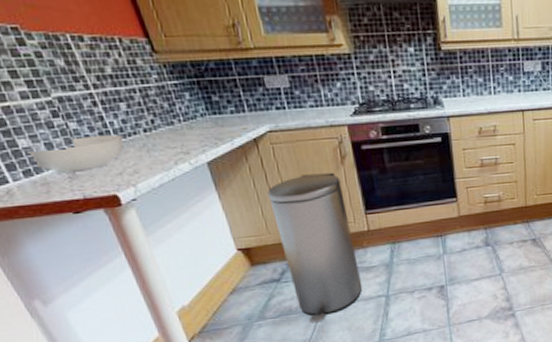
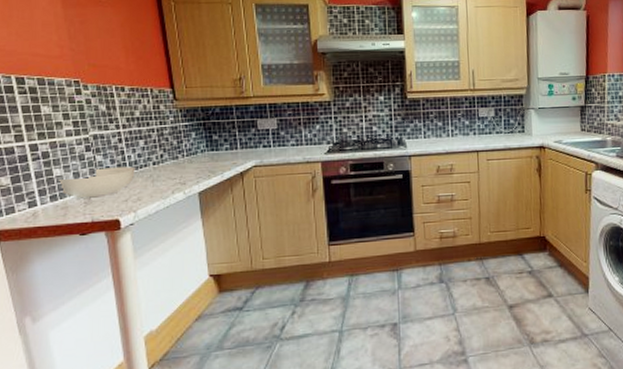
pedal bin: present [267,172,363,324] -> none [245,204,318,357]

